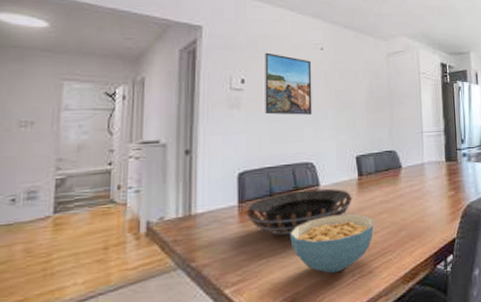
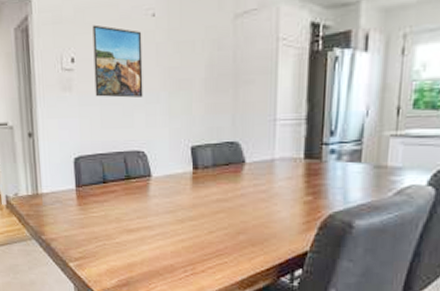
decorative bowl: present [246,188,353,235] -> none [83,180,187,222]
cereal bowl: present [290,214,375,274] -> none [123,209,210,266]

